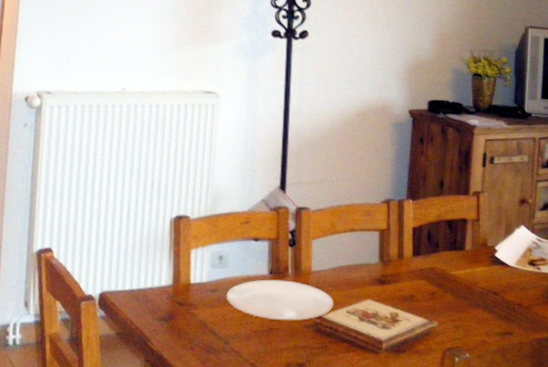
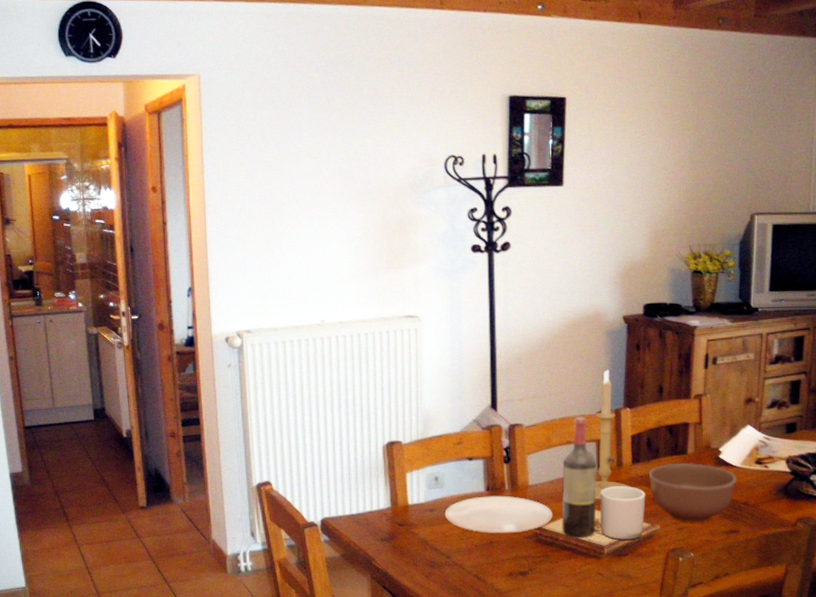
wine bottle: none [342,205,378,330] -> present [561,417,597,538]
candle holder: none [376,160,409,297] -> present [595,369,629,505]
mug: none [380,278,425,336] -> present [600,486,646,541]
bowl: none [428,258,512,321] -> present [648,462,737,522]

